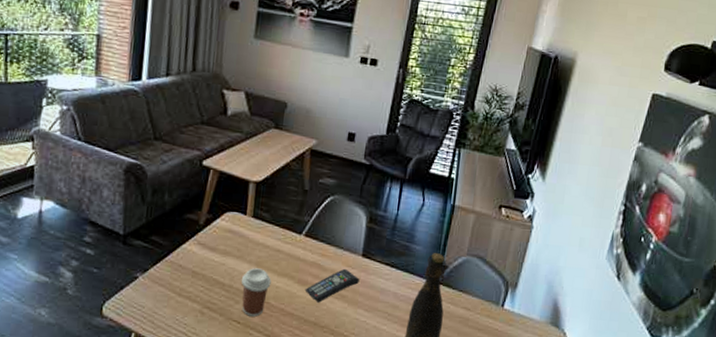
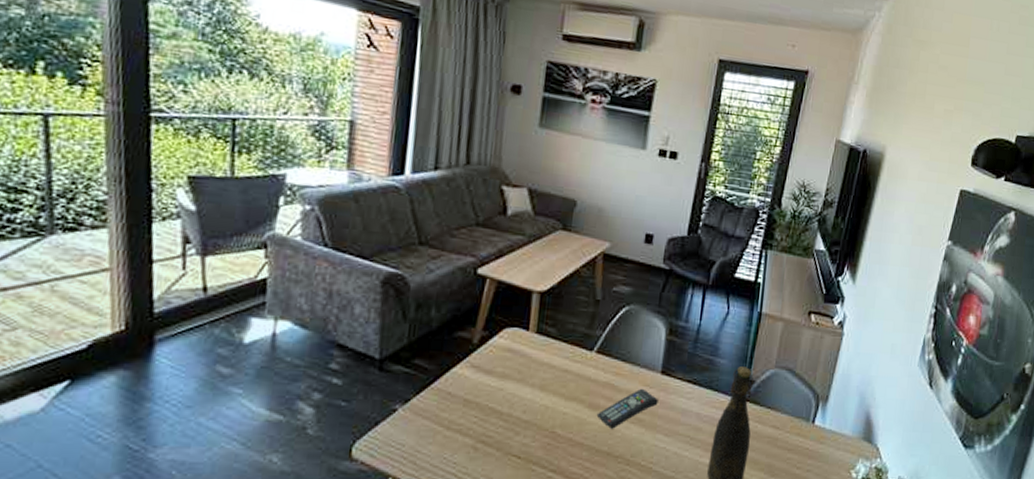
coffee cup: present [241,268,271,317] -> none [522,392,558,449]

